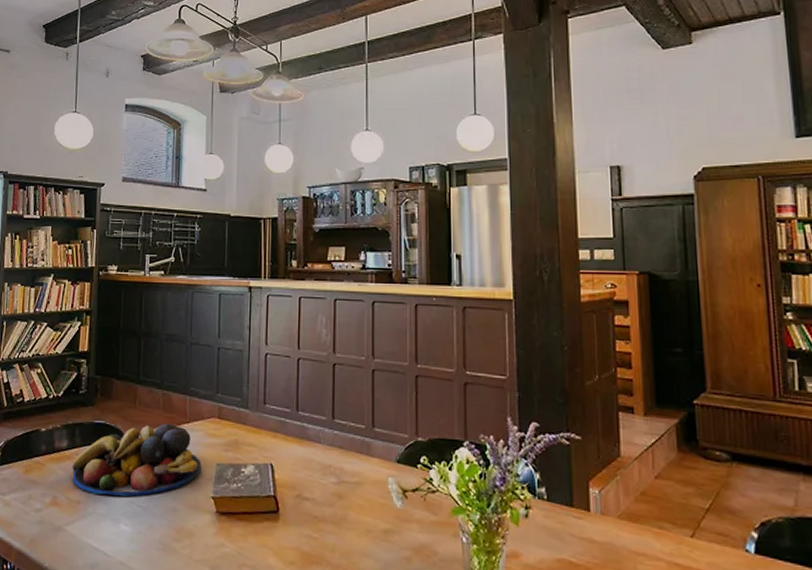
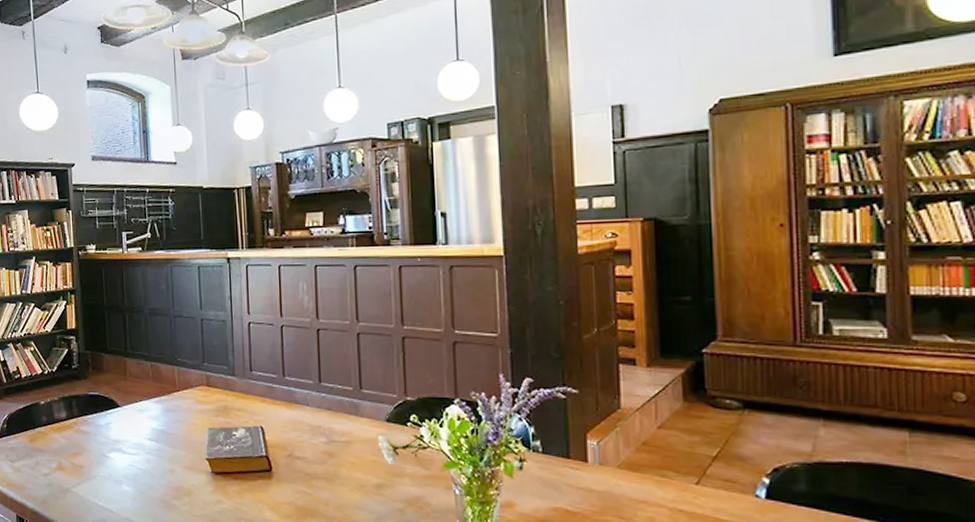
fruit bowl: present [72,423,202,497] -> none [73,392,194,461]

